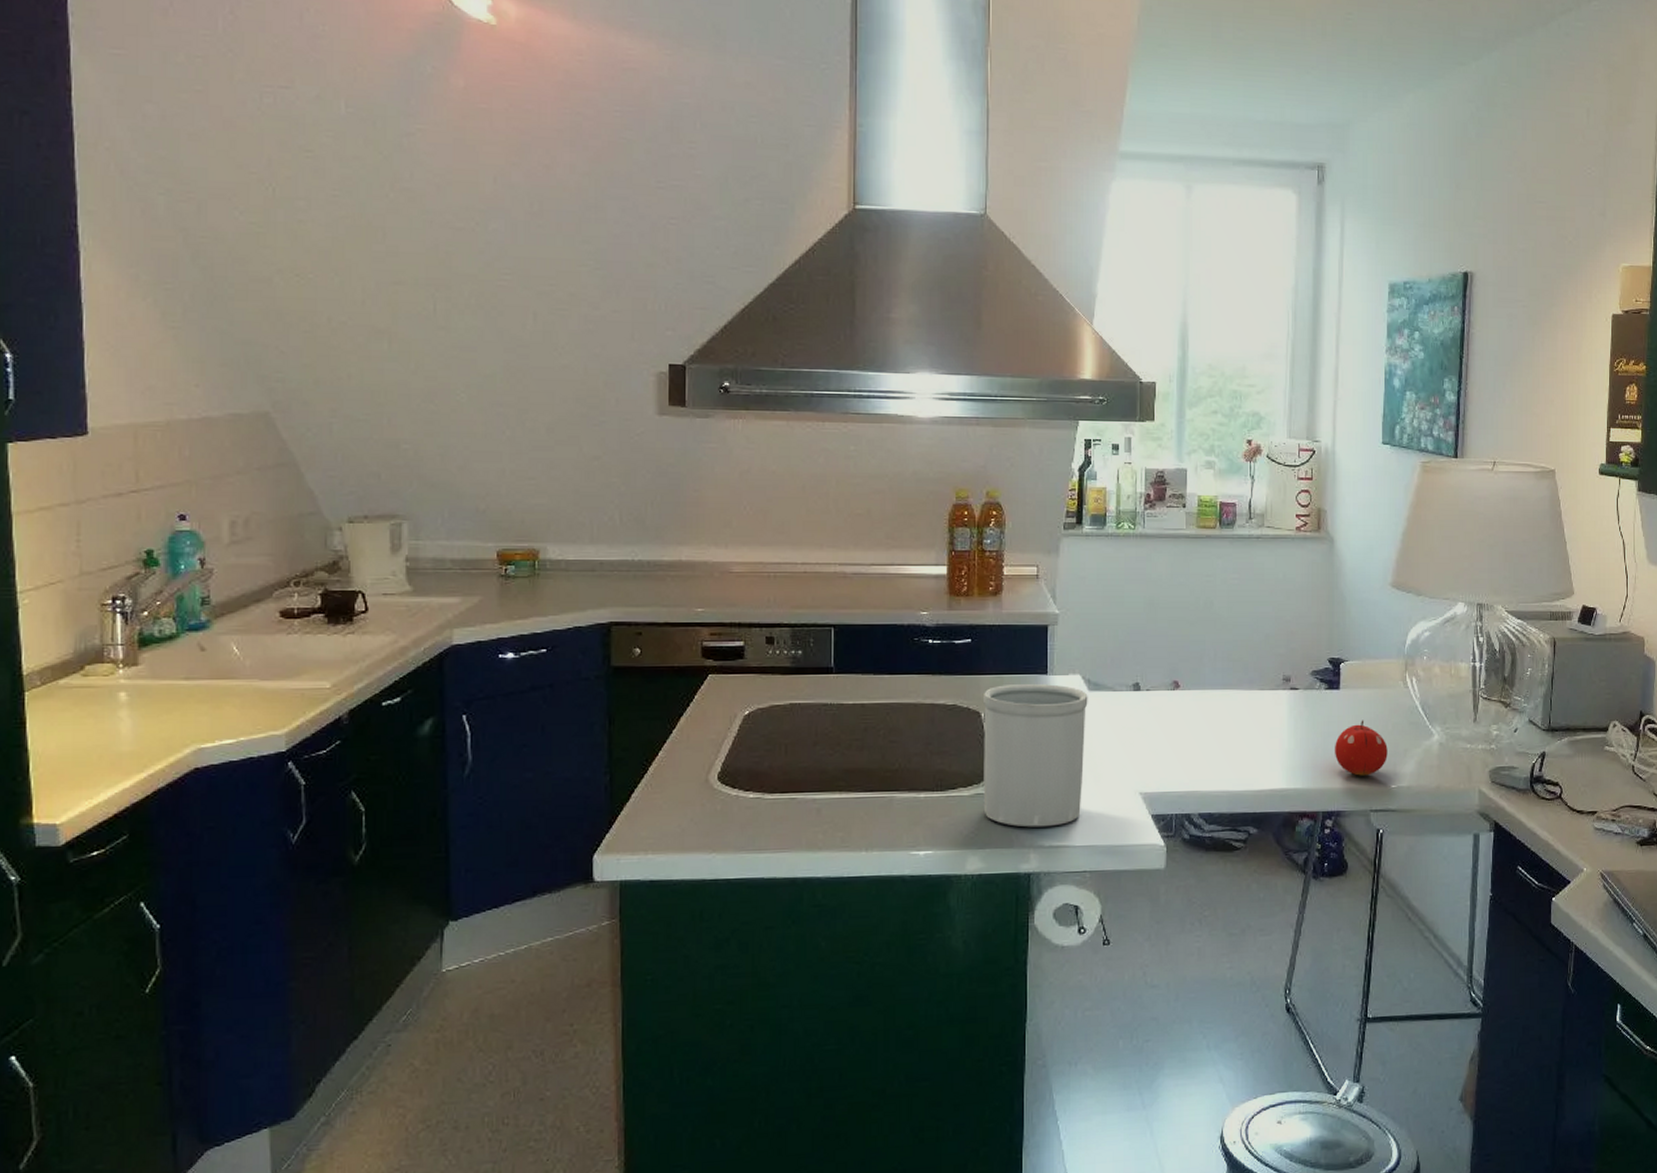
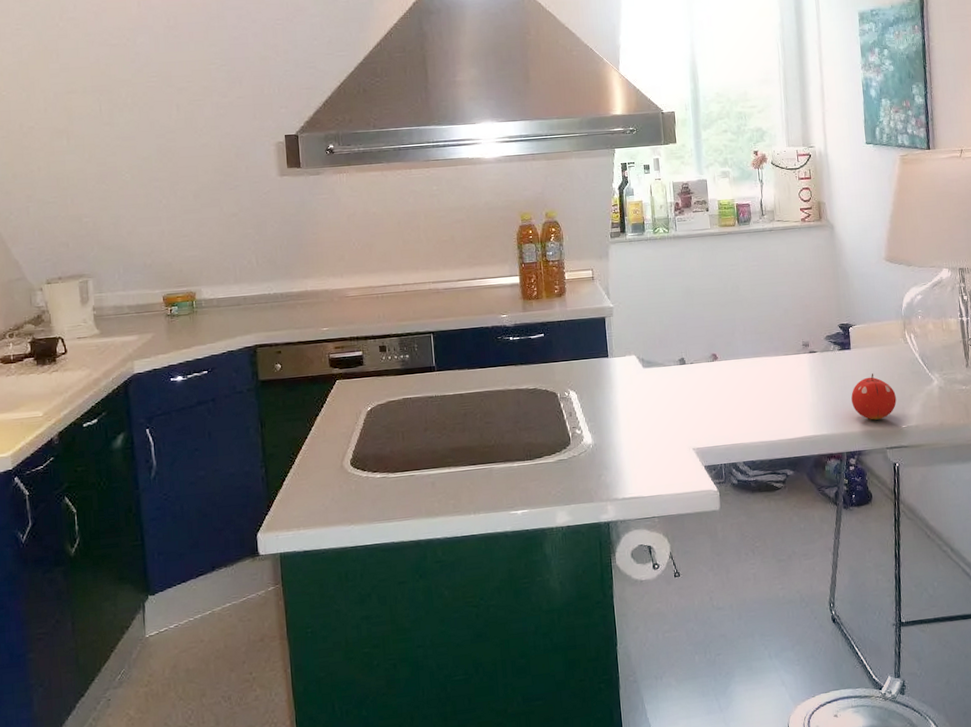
utensil holder: present [982,683,1088,828] -> none [557,365,646,484]

